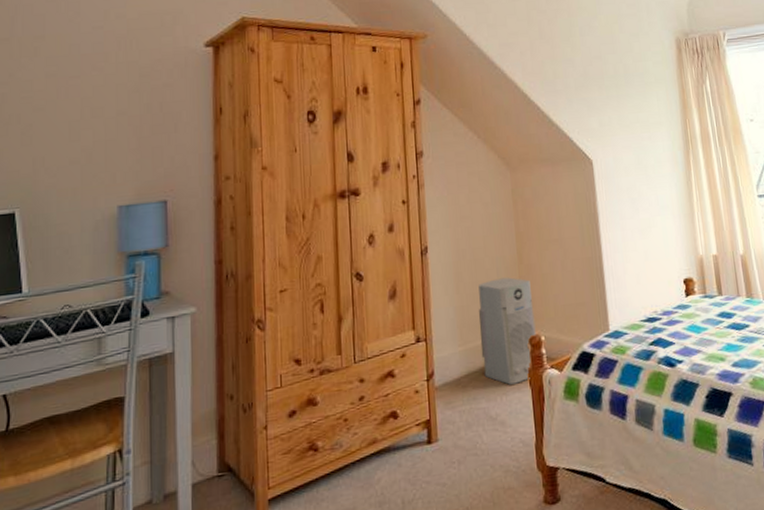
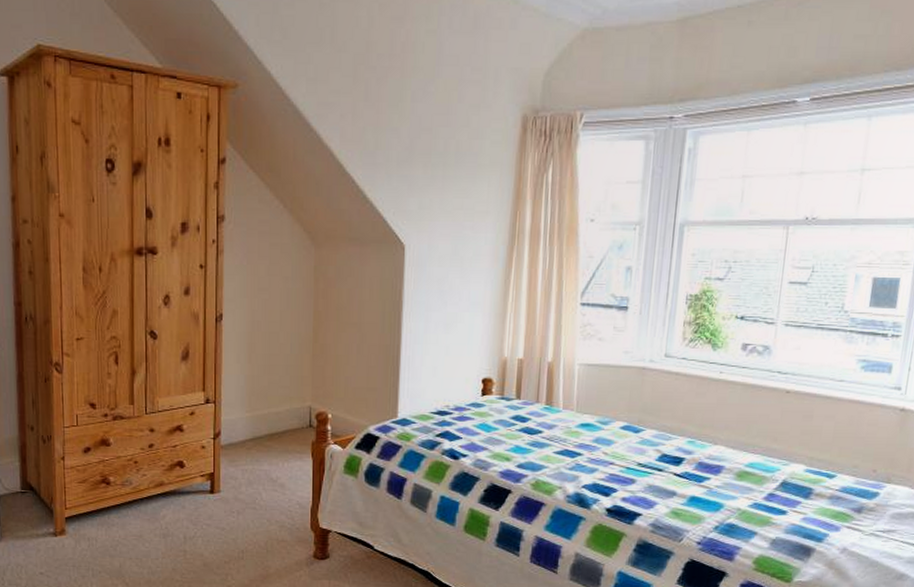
air purifier: present [478,277,536,385] -> none [267,354,324,453]

